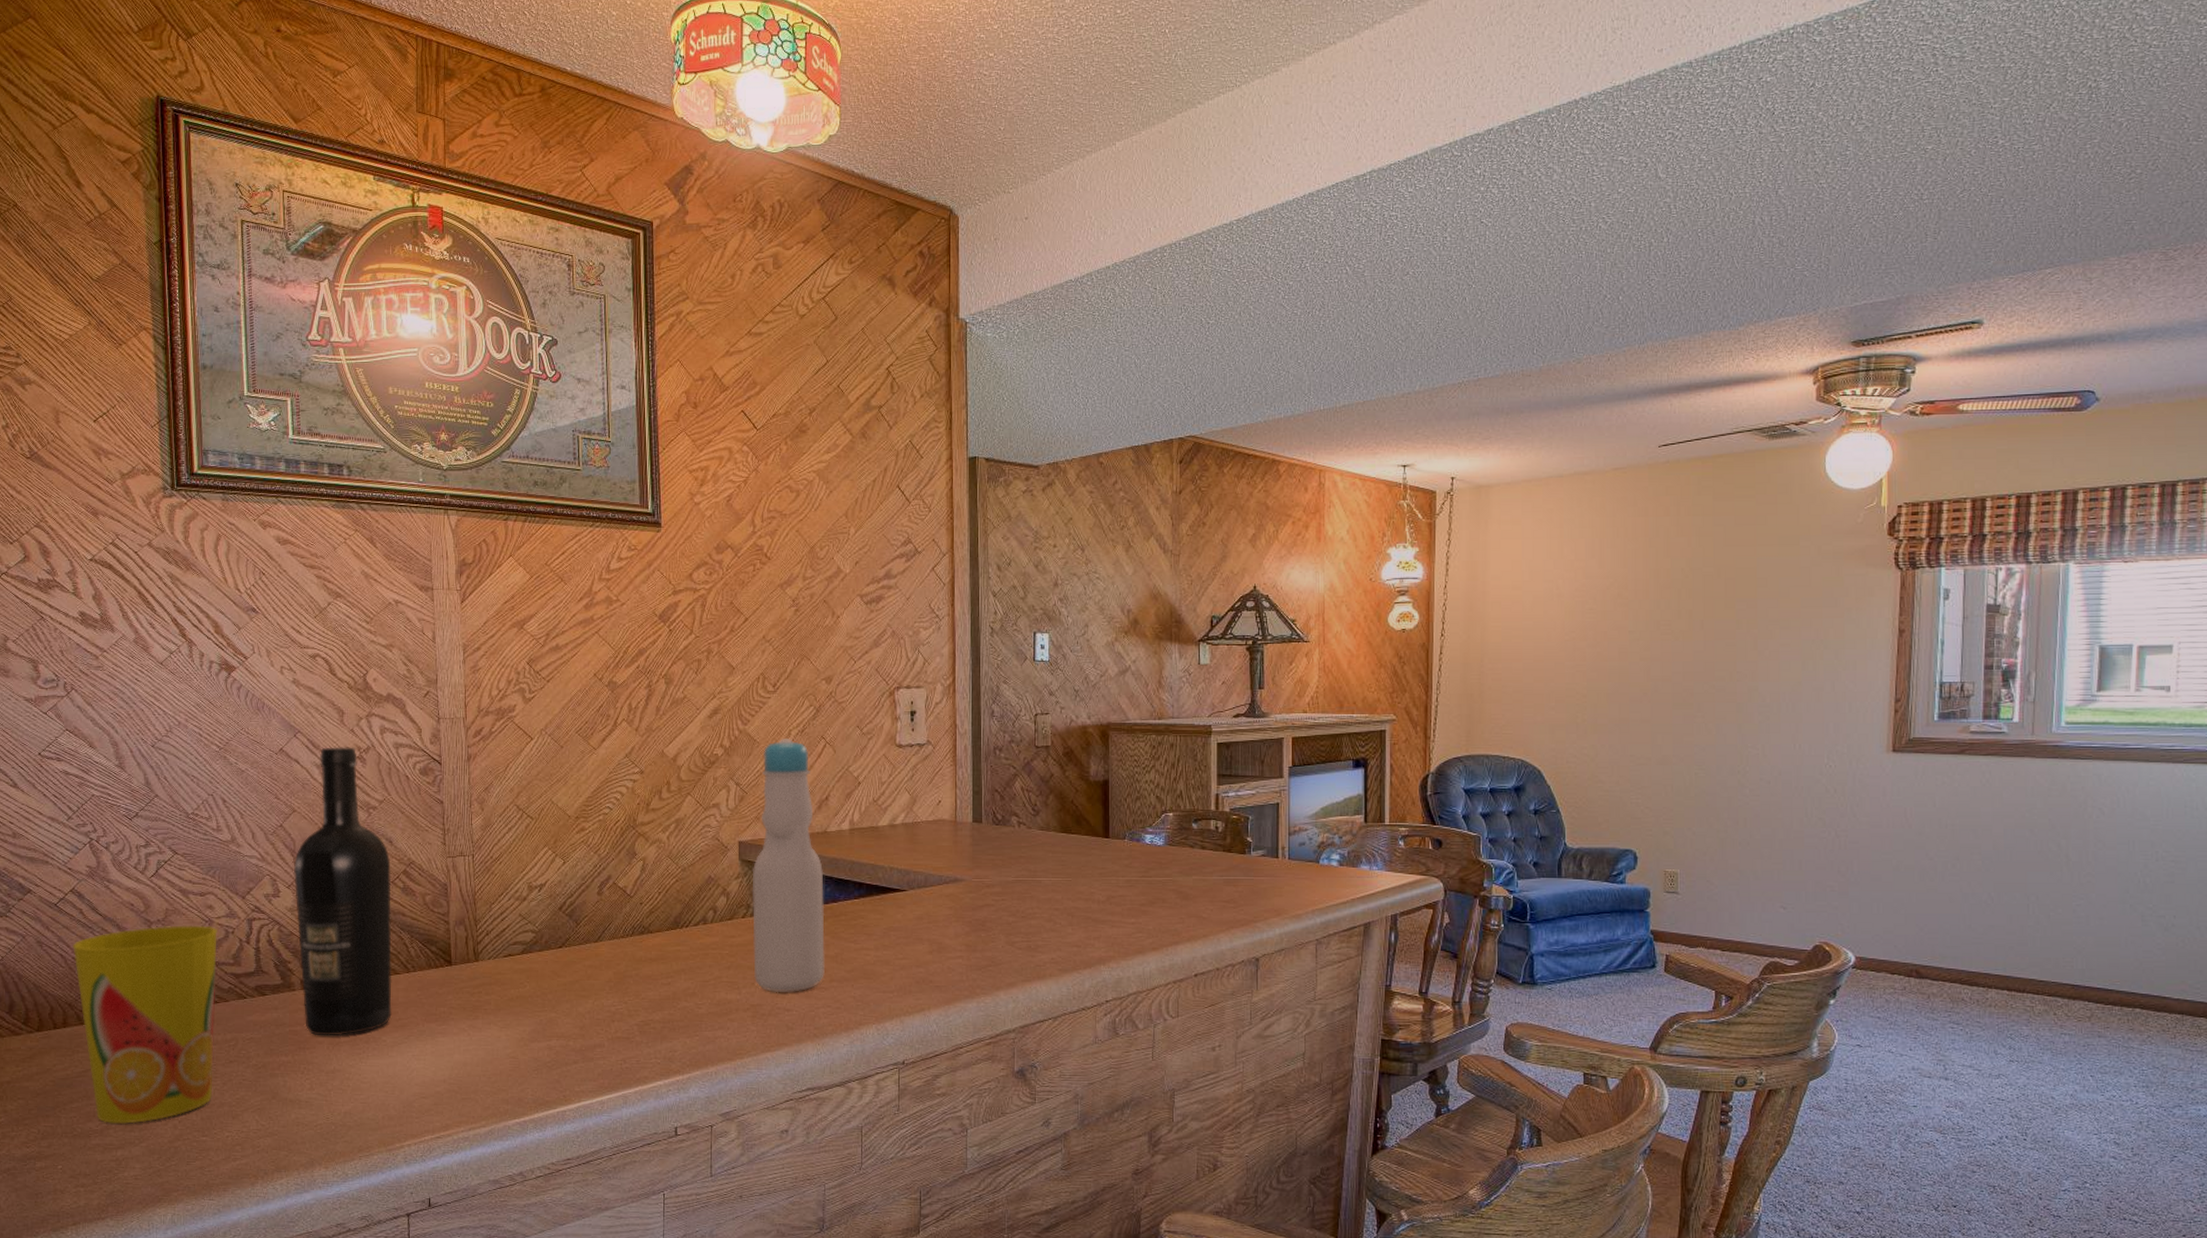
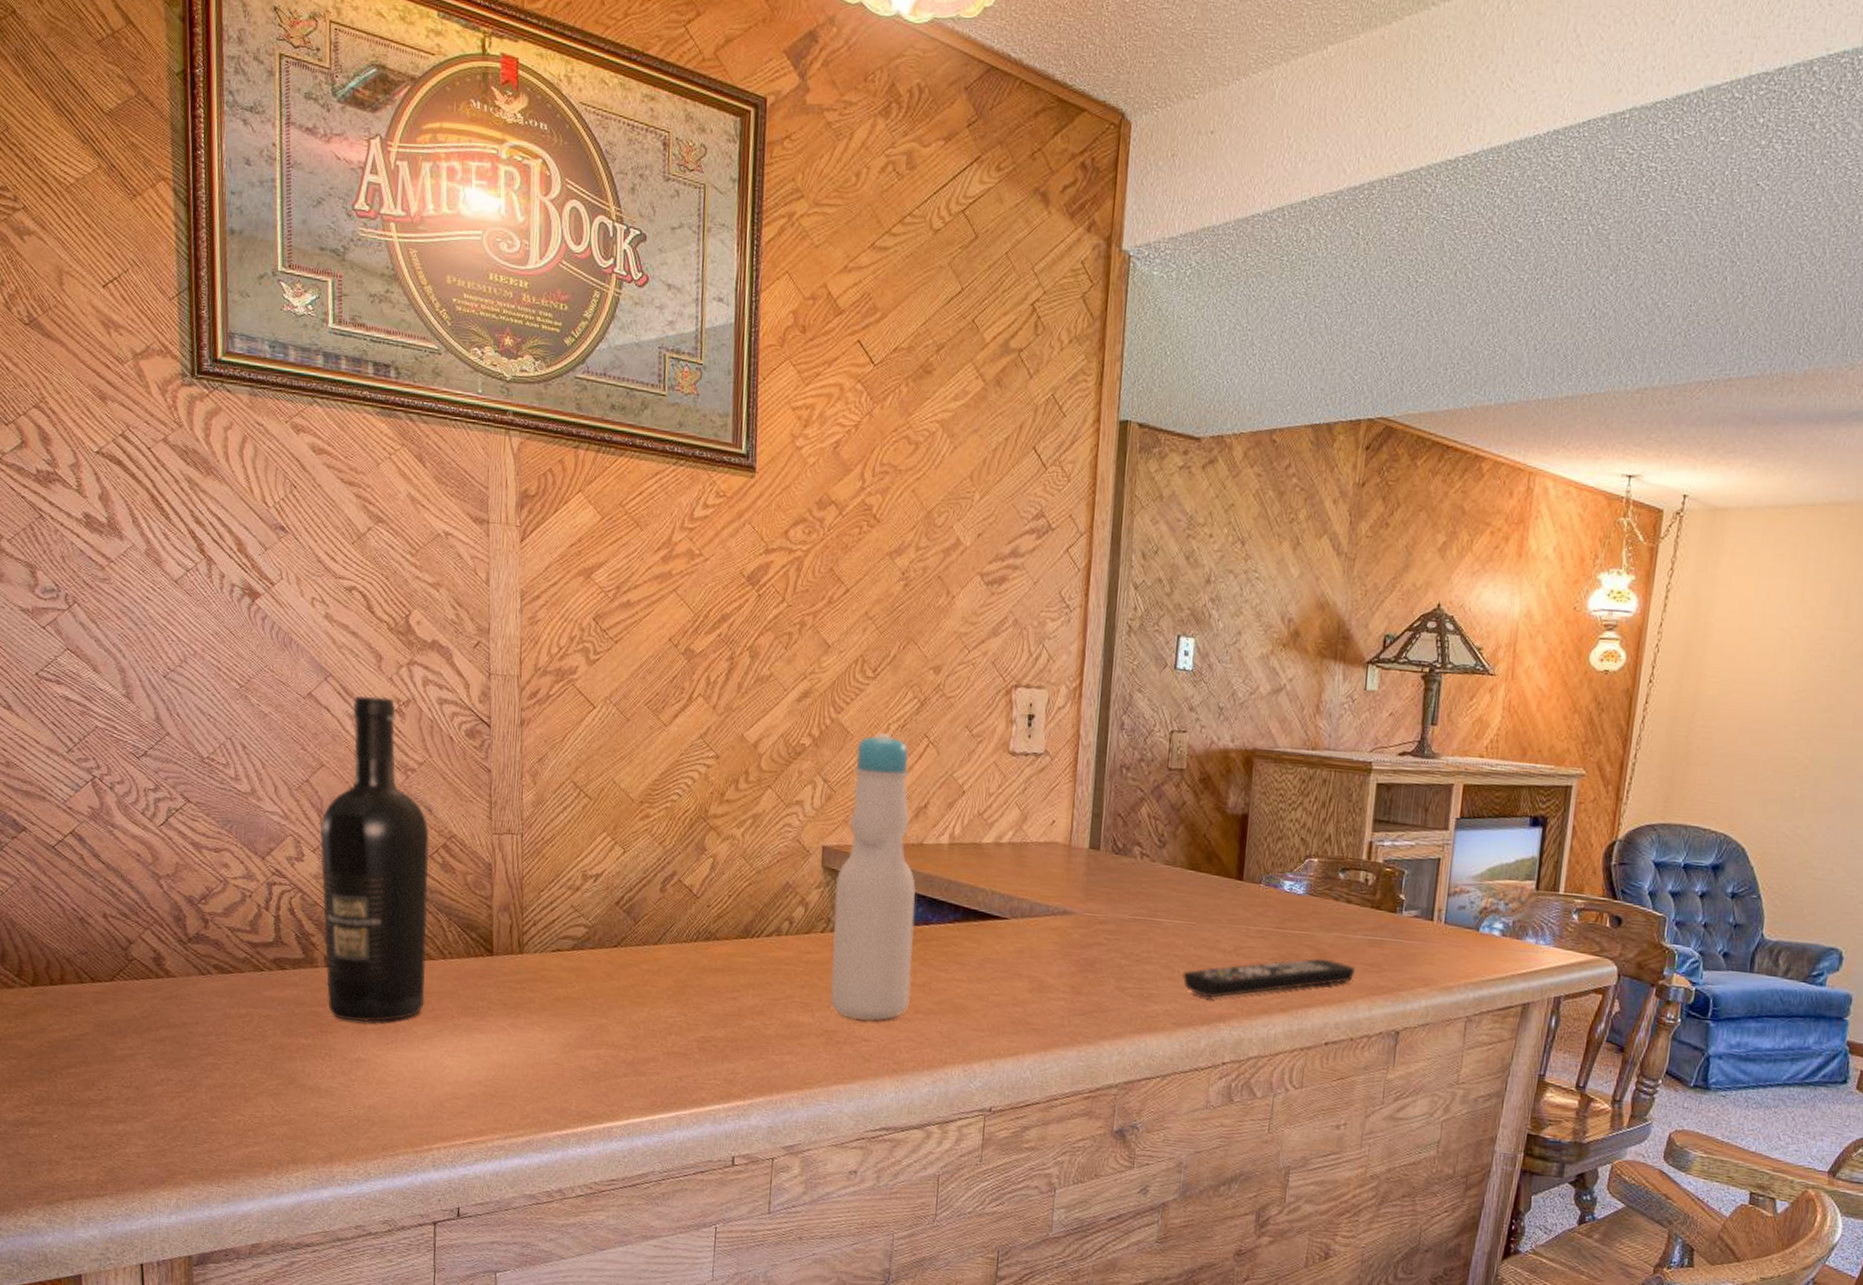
cup: present [73,925,218,1124] -> none [72,881,233,1096]
remote control: none [1064,900,1215,943] -> present [1182,957,1356,998]

